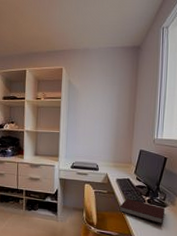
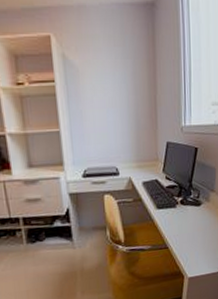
notebook: present [119,198,165,224] -> none [149,203,200,226]

